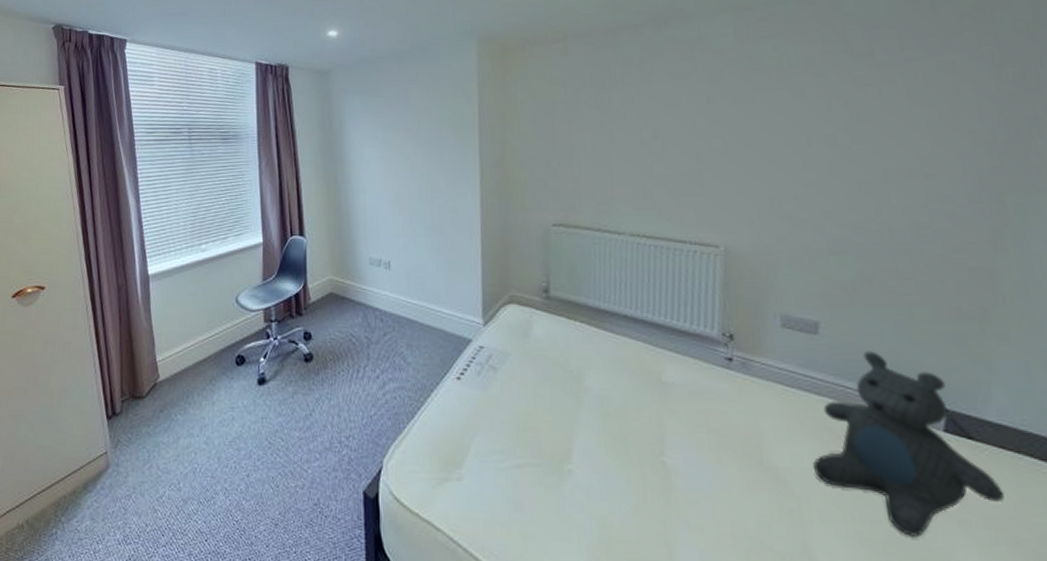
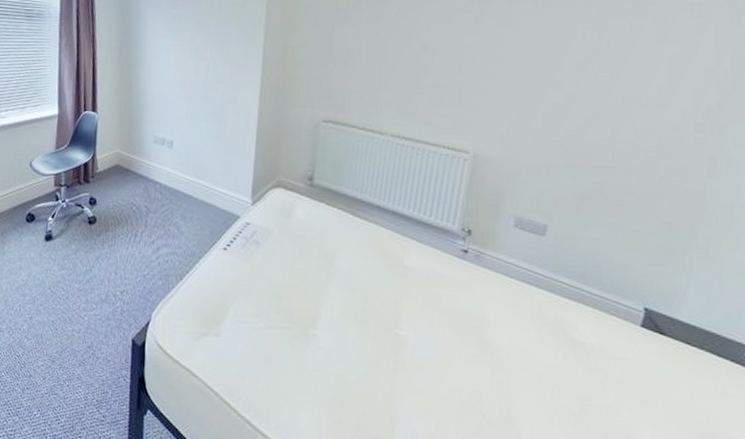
teddy bear: present [813,351,1005,538] -> none [526,253,684,412]

